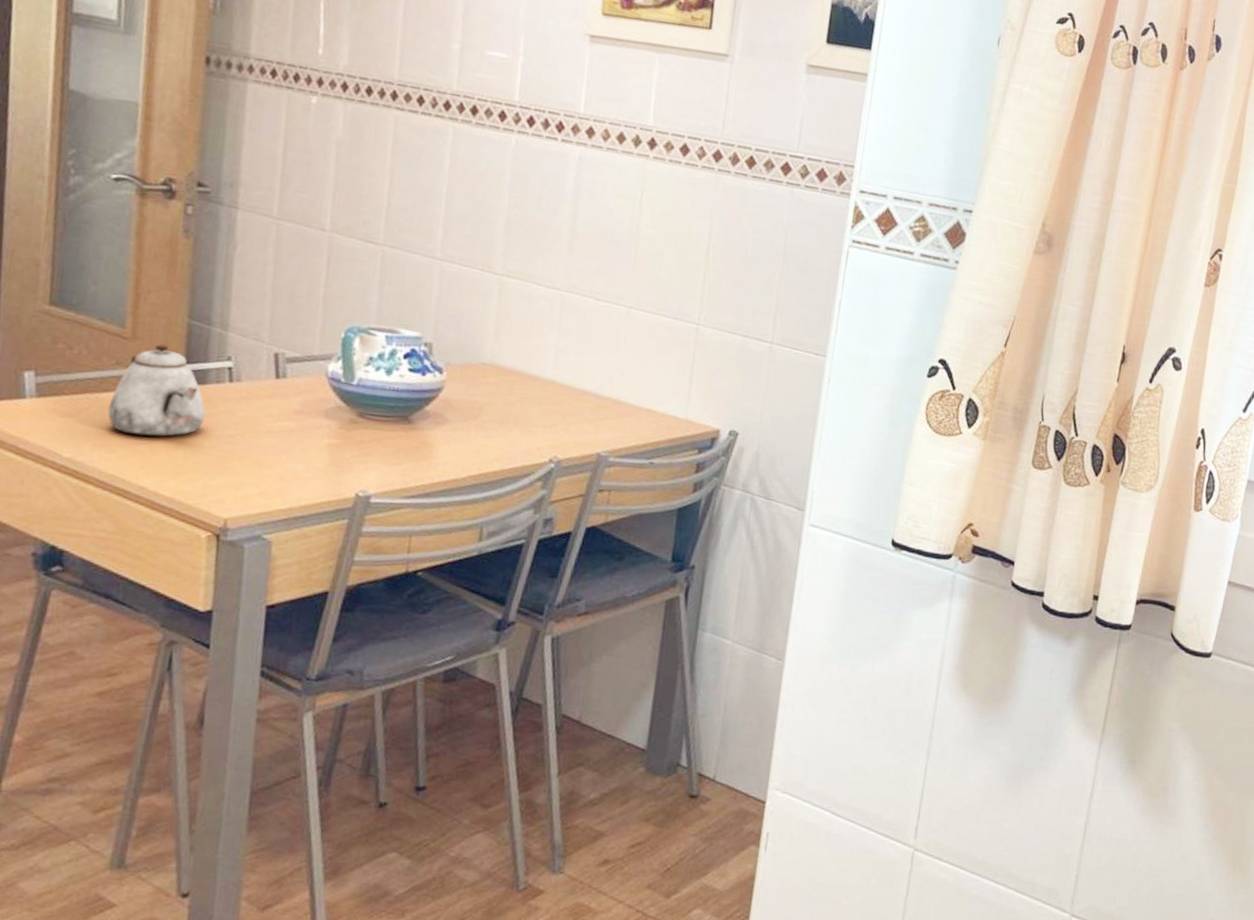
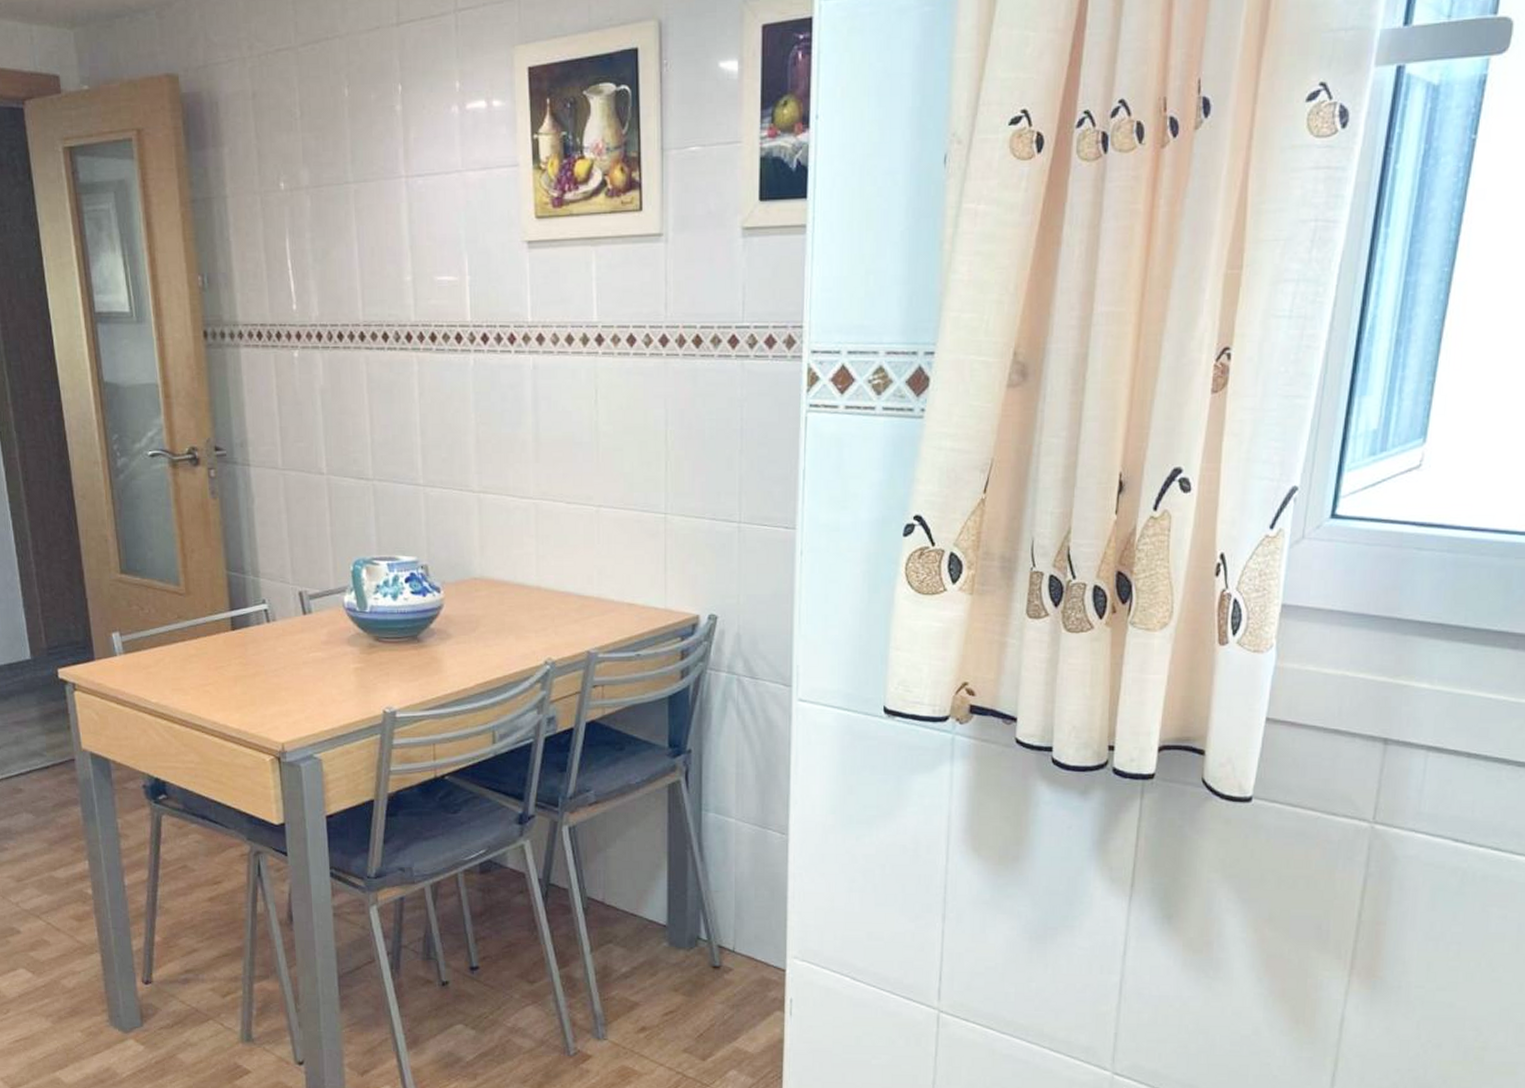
teapot: present [107,344,206,437] -> none [178,596,253,678]

